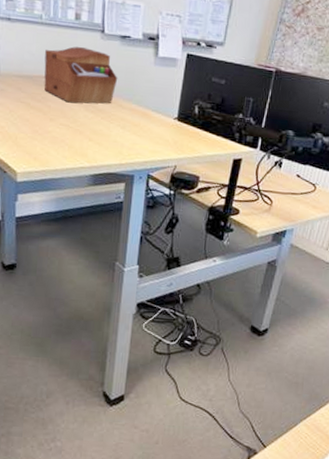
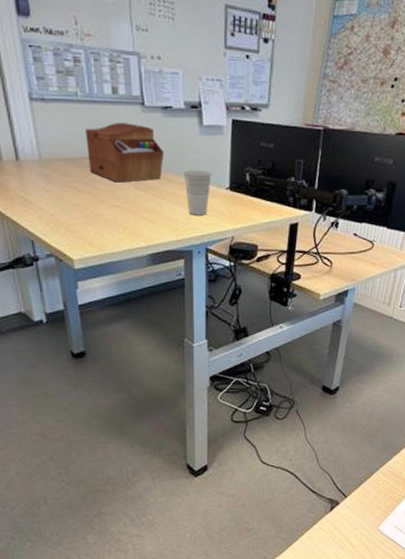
cup: none [134,97,162,142] -> present [183,170,213,215]

